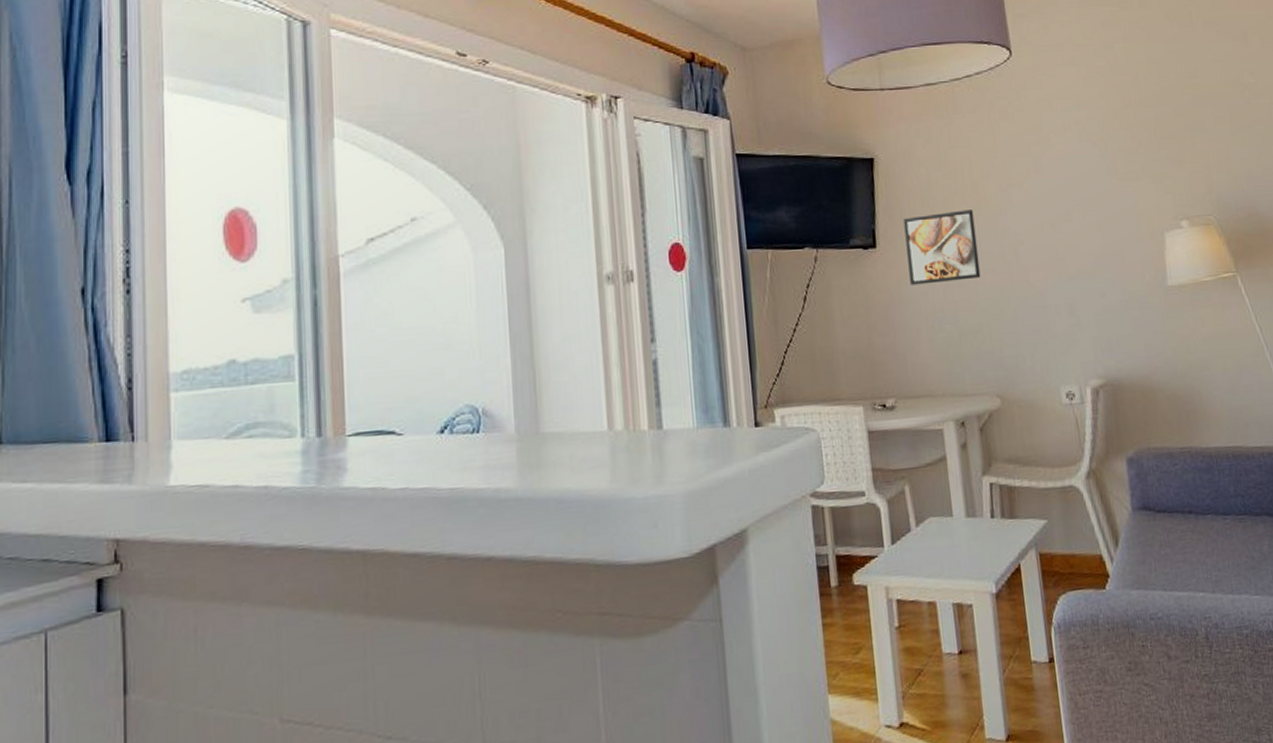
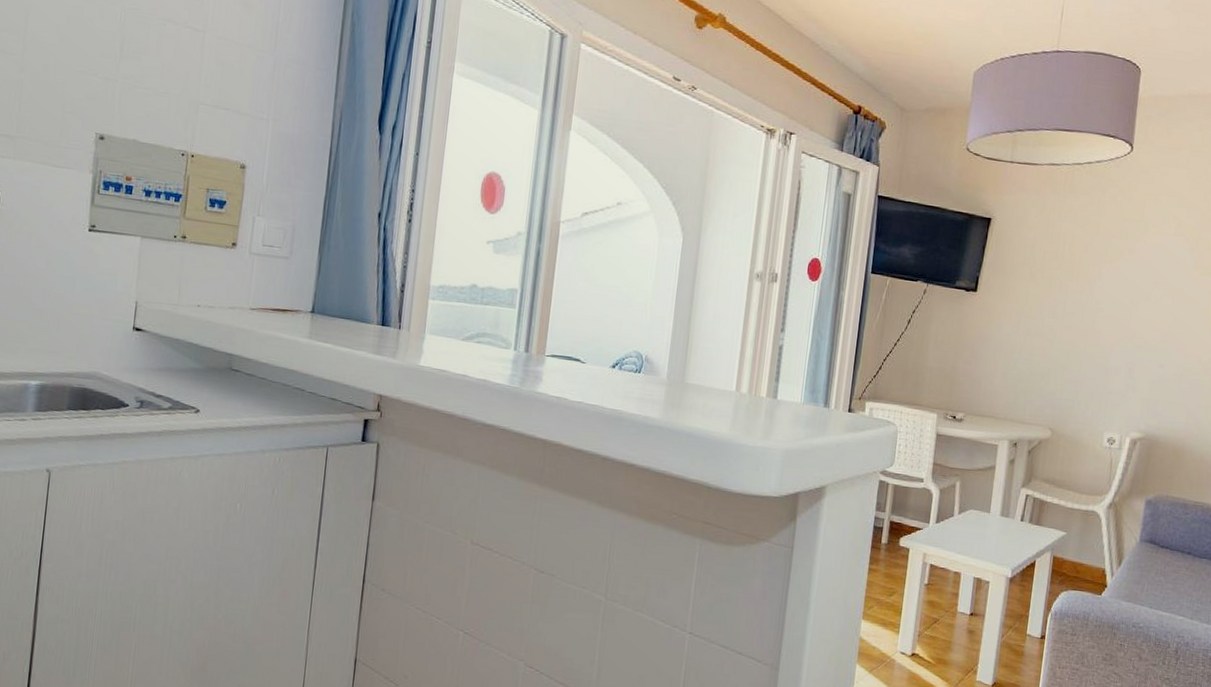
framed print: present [903,209,981,285] -> none [998,272,1066,332]

